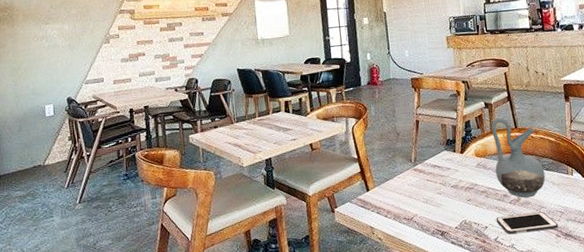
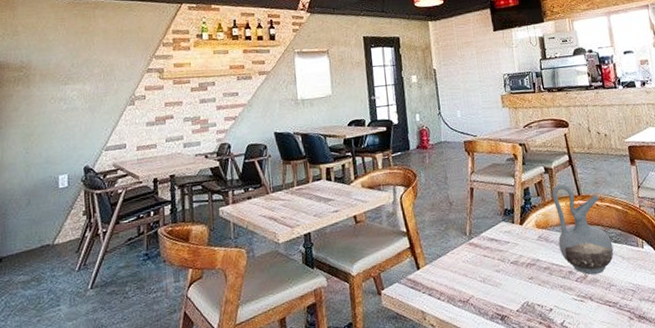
cell phone: present [496,212,559,235] -> none [561,290,631,318]

